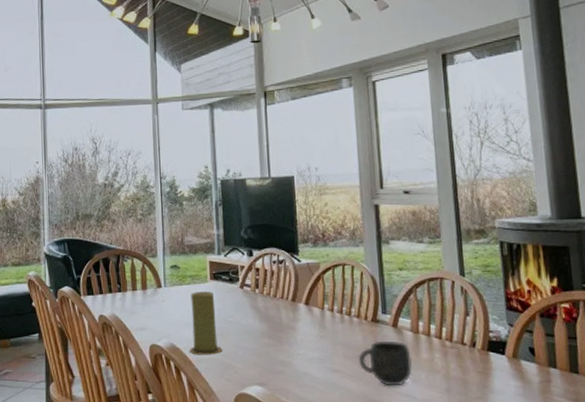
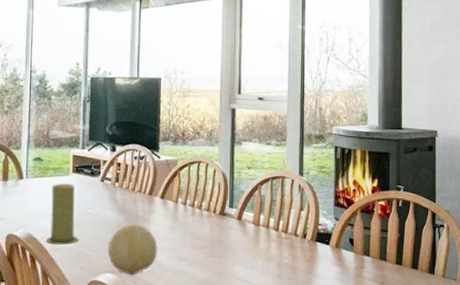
decorative ball: none [253,332,307,387] -> present [107,223,158,275]
mug: present [358,340,412,386] -> none [204,232,251,273]

